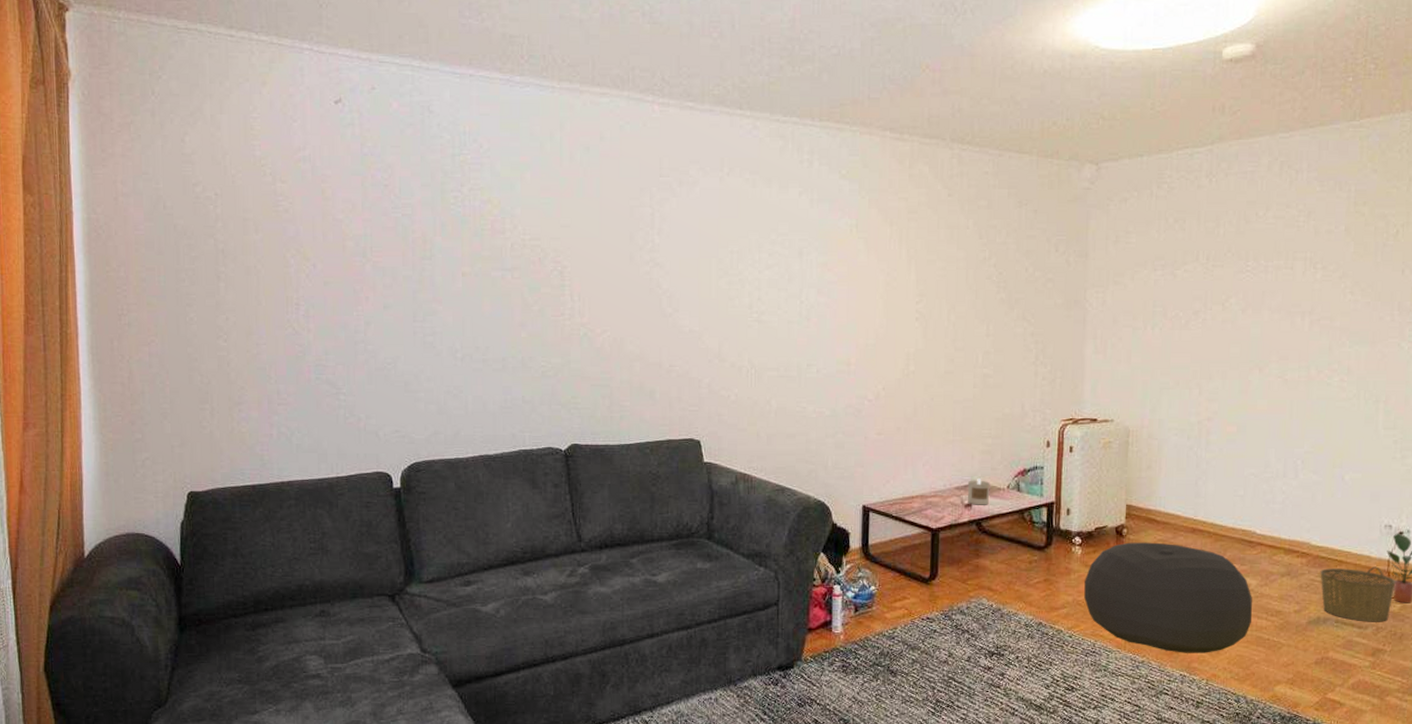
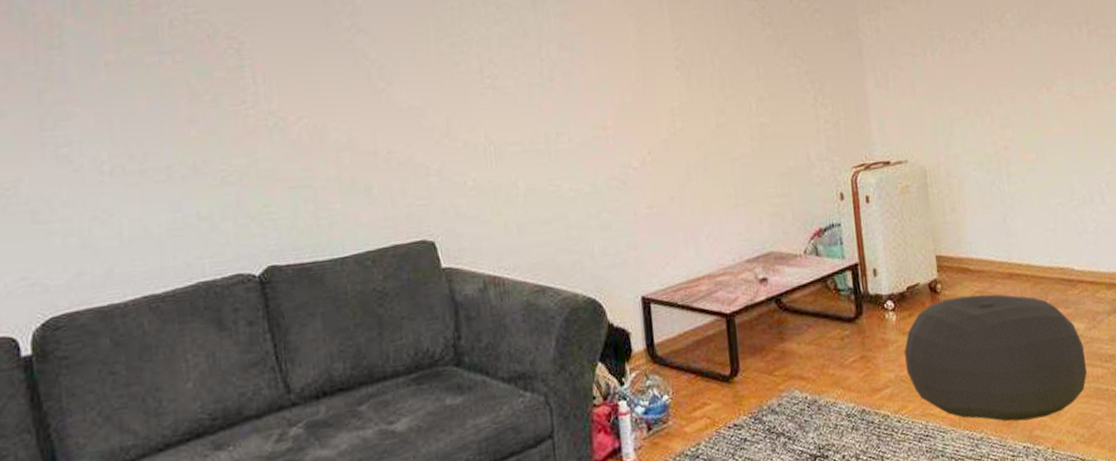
candle: present [968,477,990,505] -> none [760,245,786,279]

